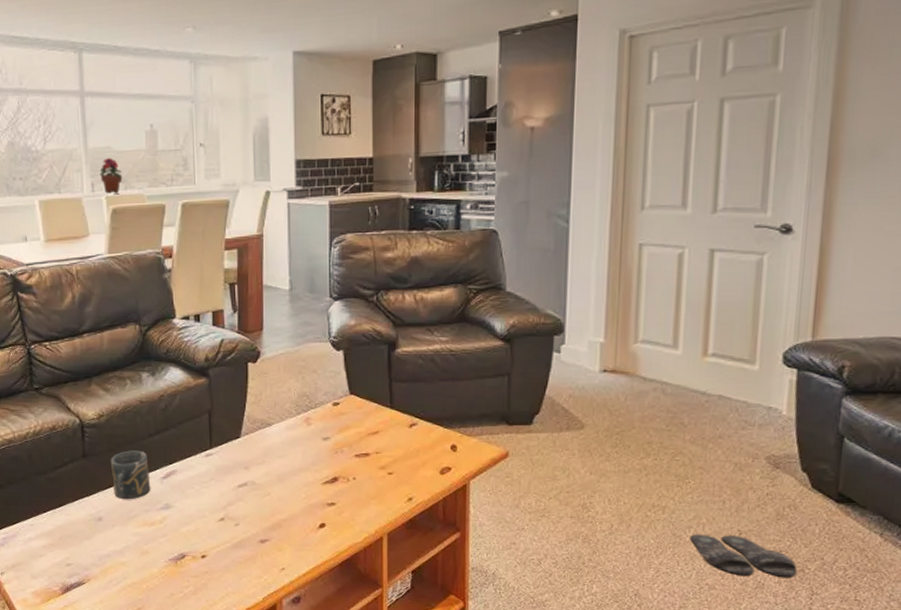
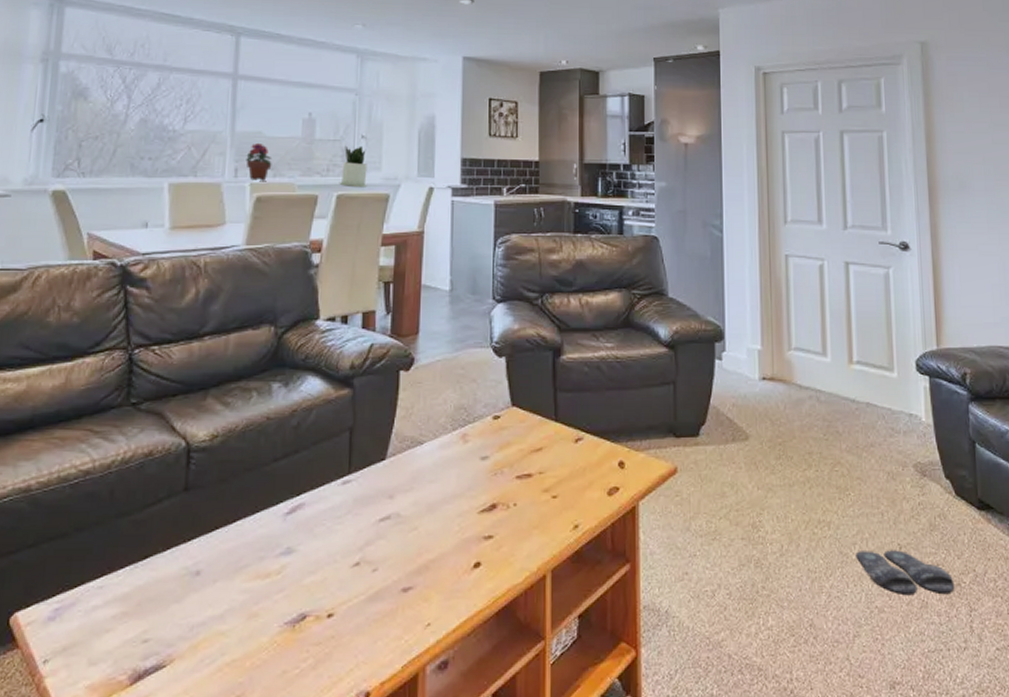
cup: present [110,450,151,500] -> none [219,479,270,545]
planter: none [183,154,209,196] -> present [339,145,368,188]

